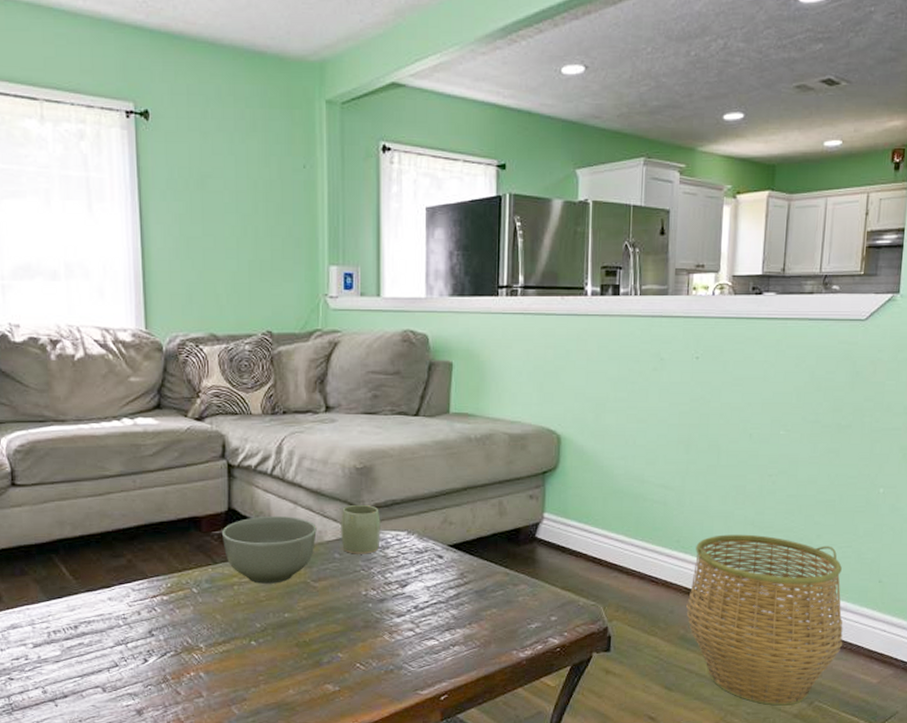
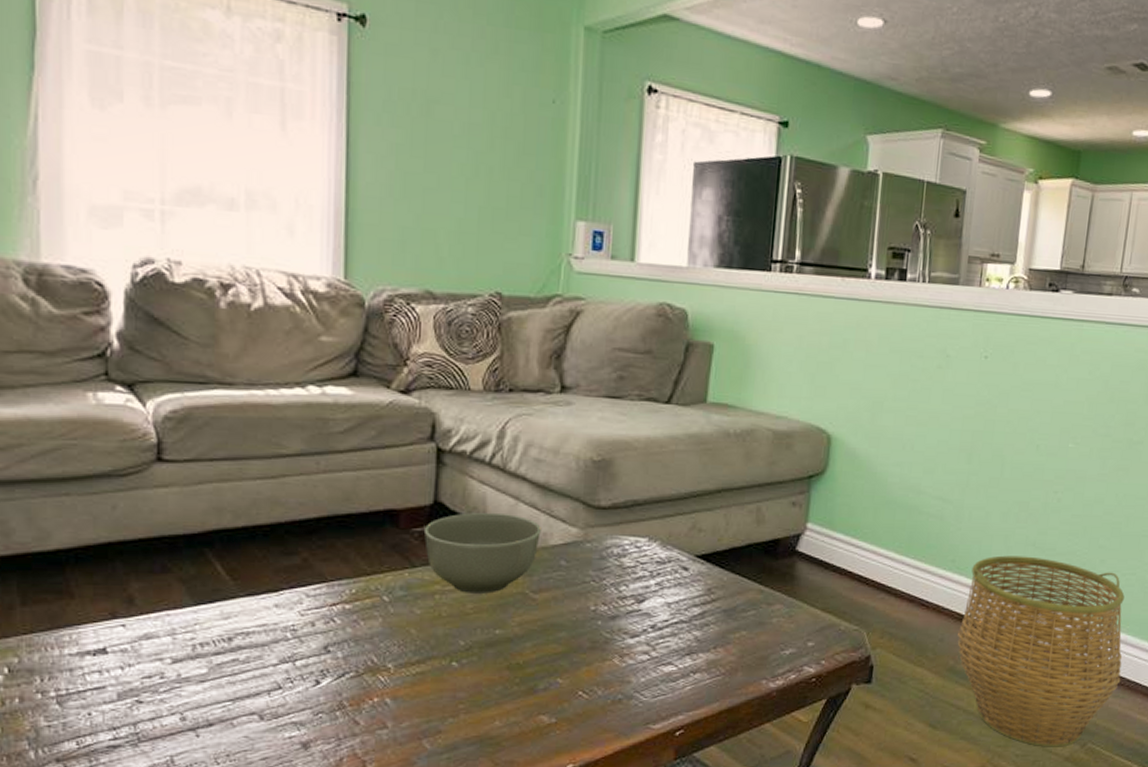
mug: present [341,504,381,554] -> none [569,503,618,563]

